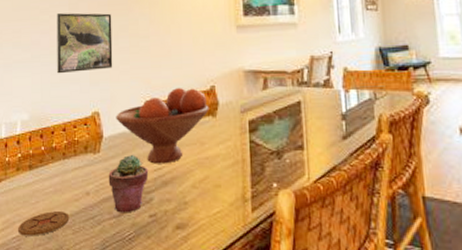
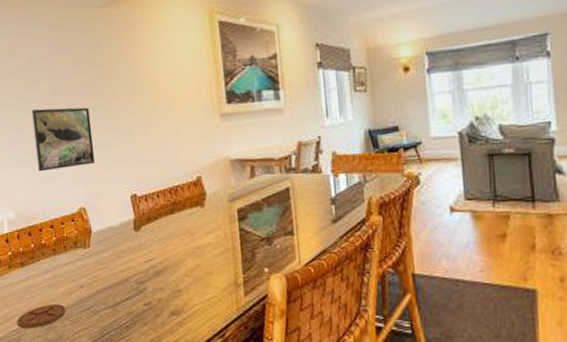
potted succulent: present [108,154,149,213] -> none [100,247,140,303]
fruit bowl: present [116,88,209,164] -> none [103,179,197,256]

